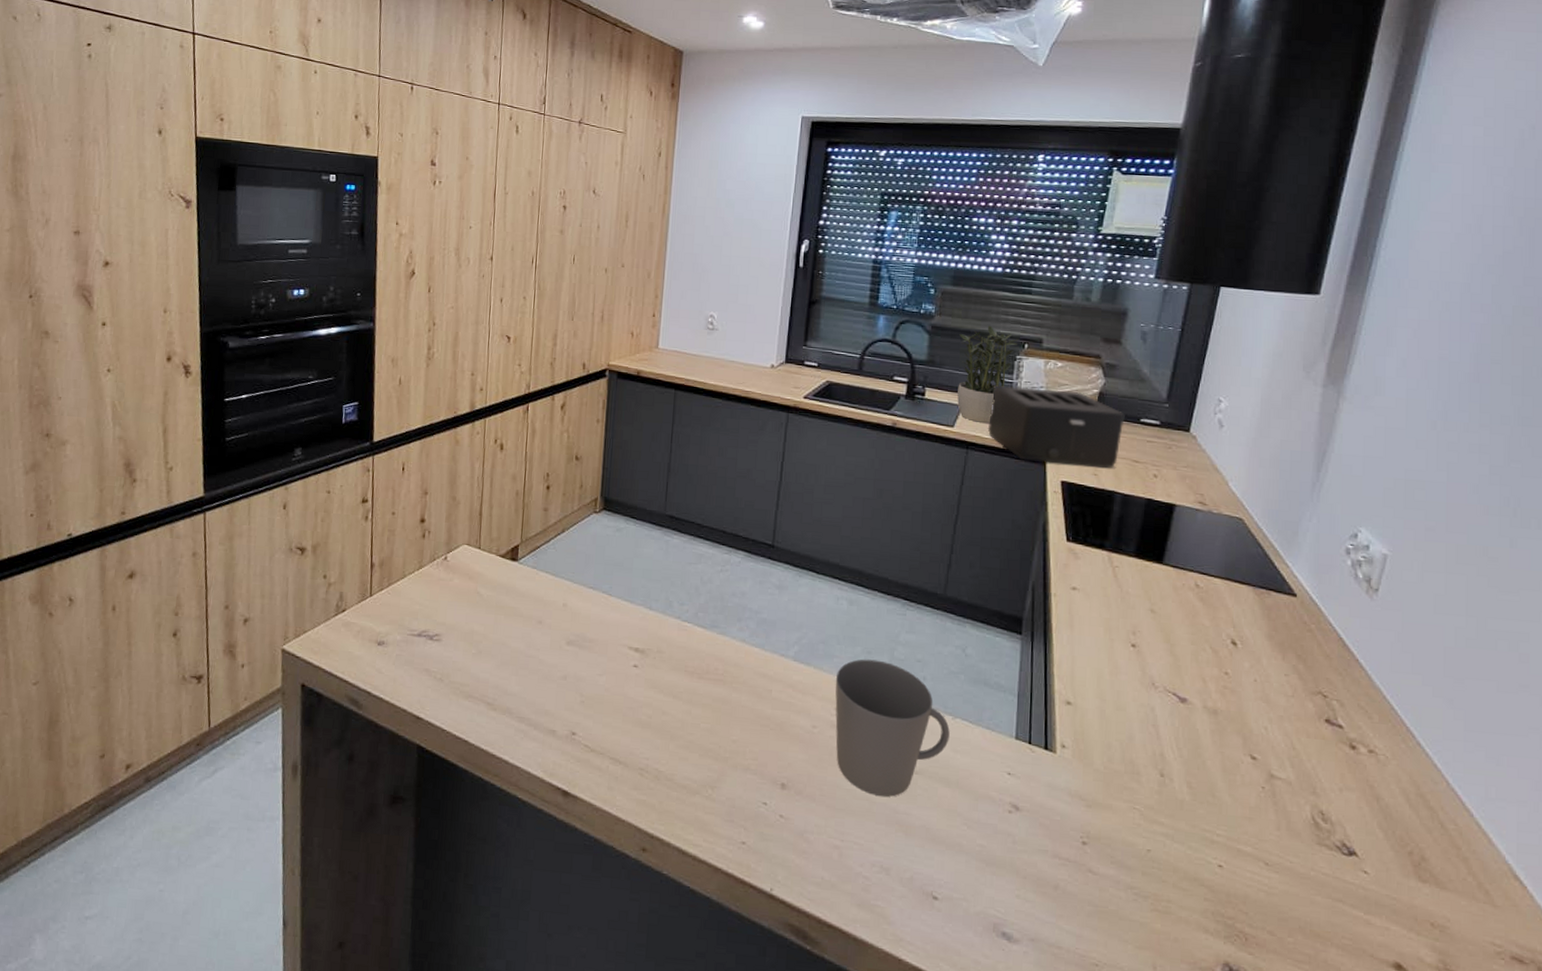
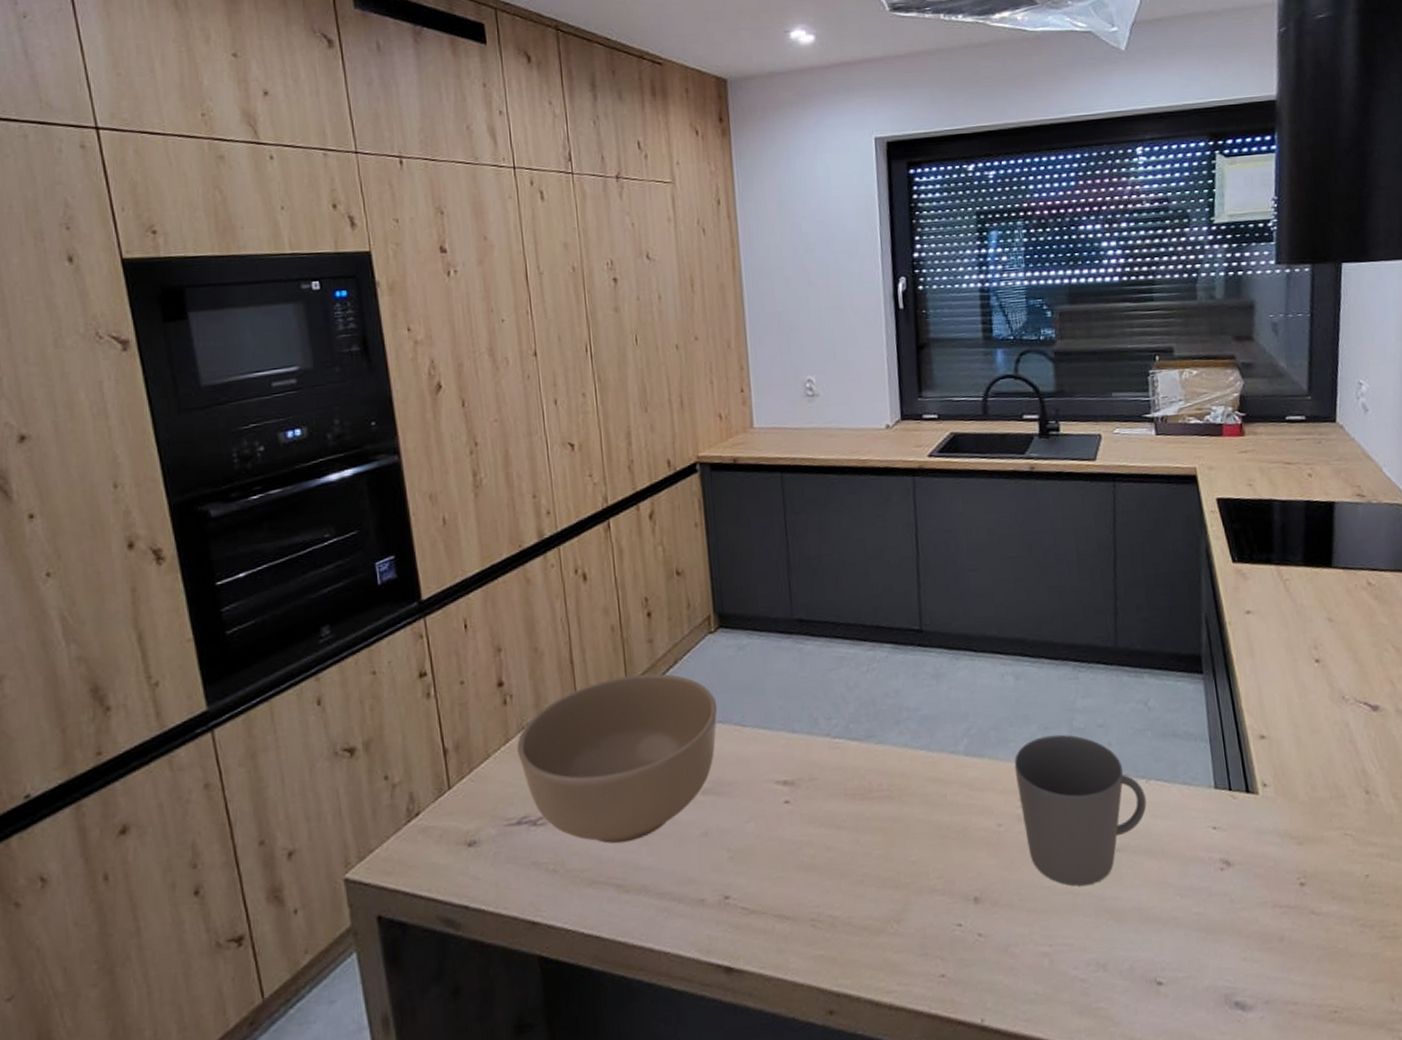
bowl: none [427,534,592,670] -> present [517,673,718,844]
potted plant: present [957,325,1019,424] -> none [1085,341,1151,451]
toaster: present [987,385,1125,468] -> none [1131,399,1271,483]

